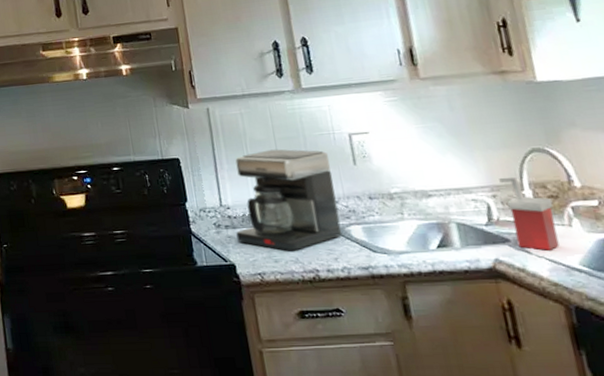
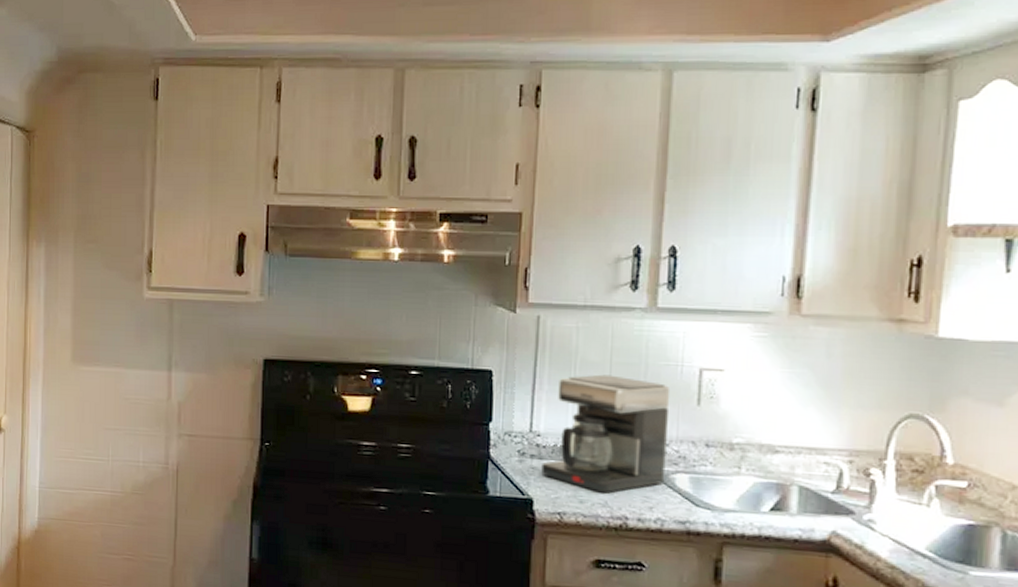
soap dispenser: present [499,176,560,251] -> none [861,442,916,530]

